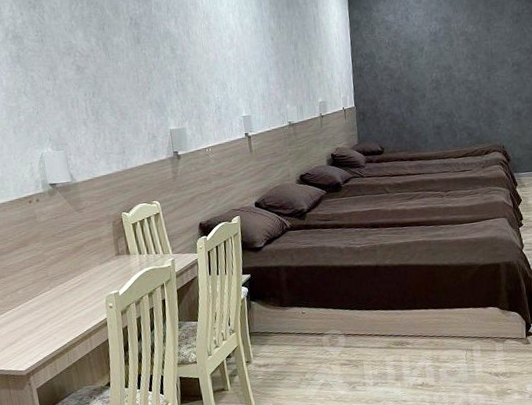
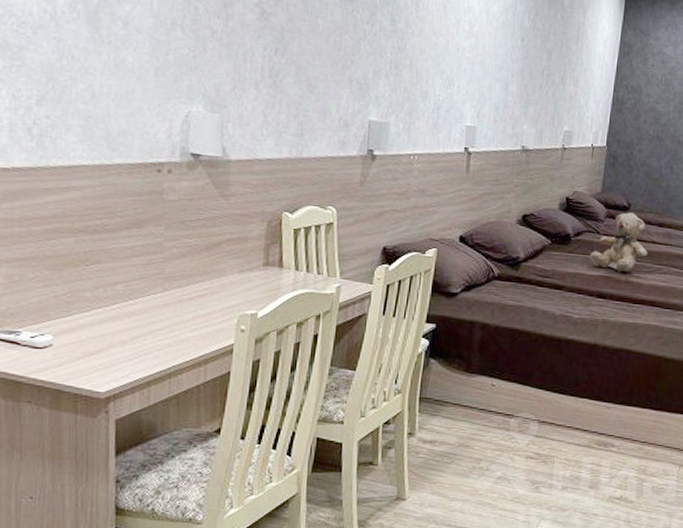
teddy bear: none [359,154,405,205] -> present [590,212,647,273]

